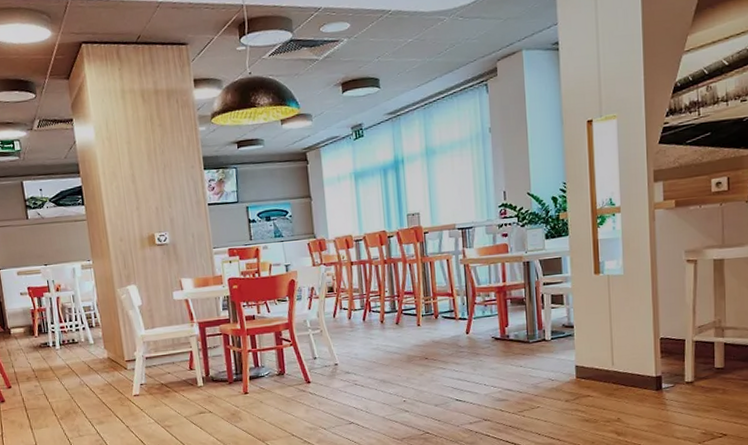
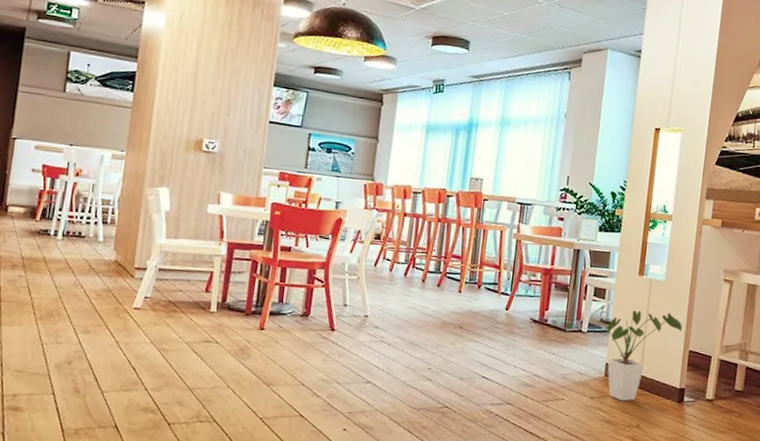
house plant: none [553,305,650,399] -> present [592,305,683,402]

